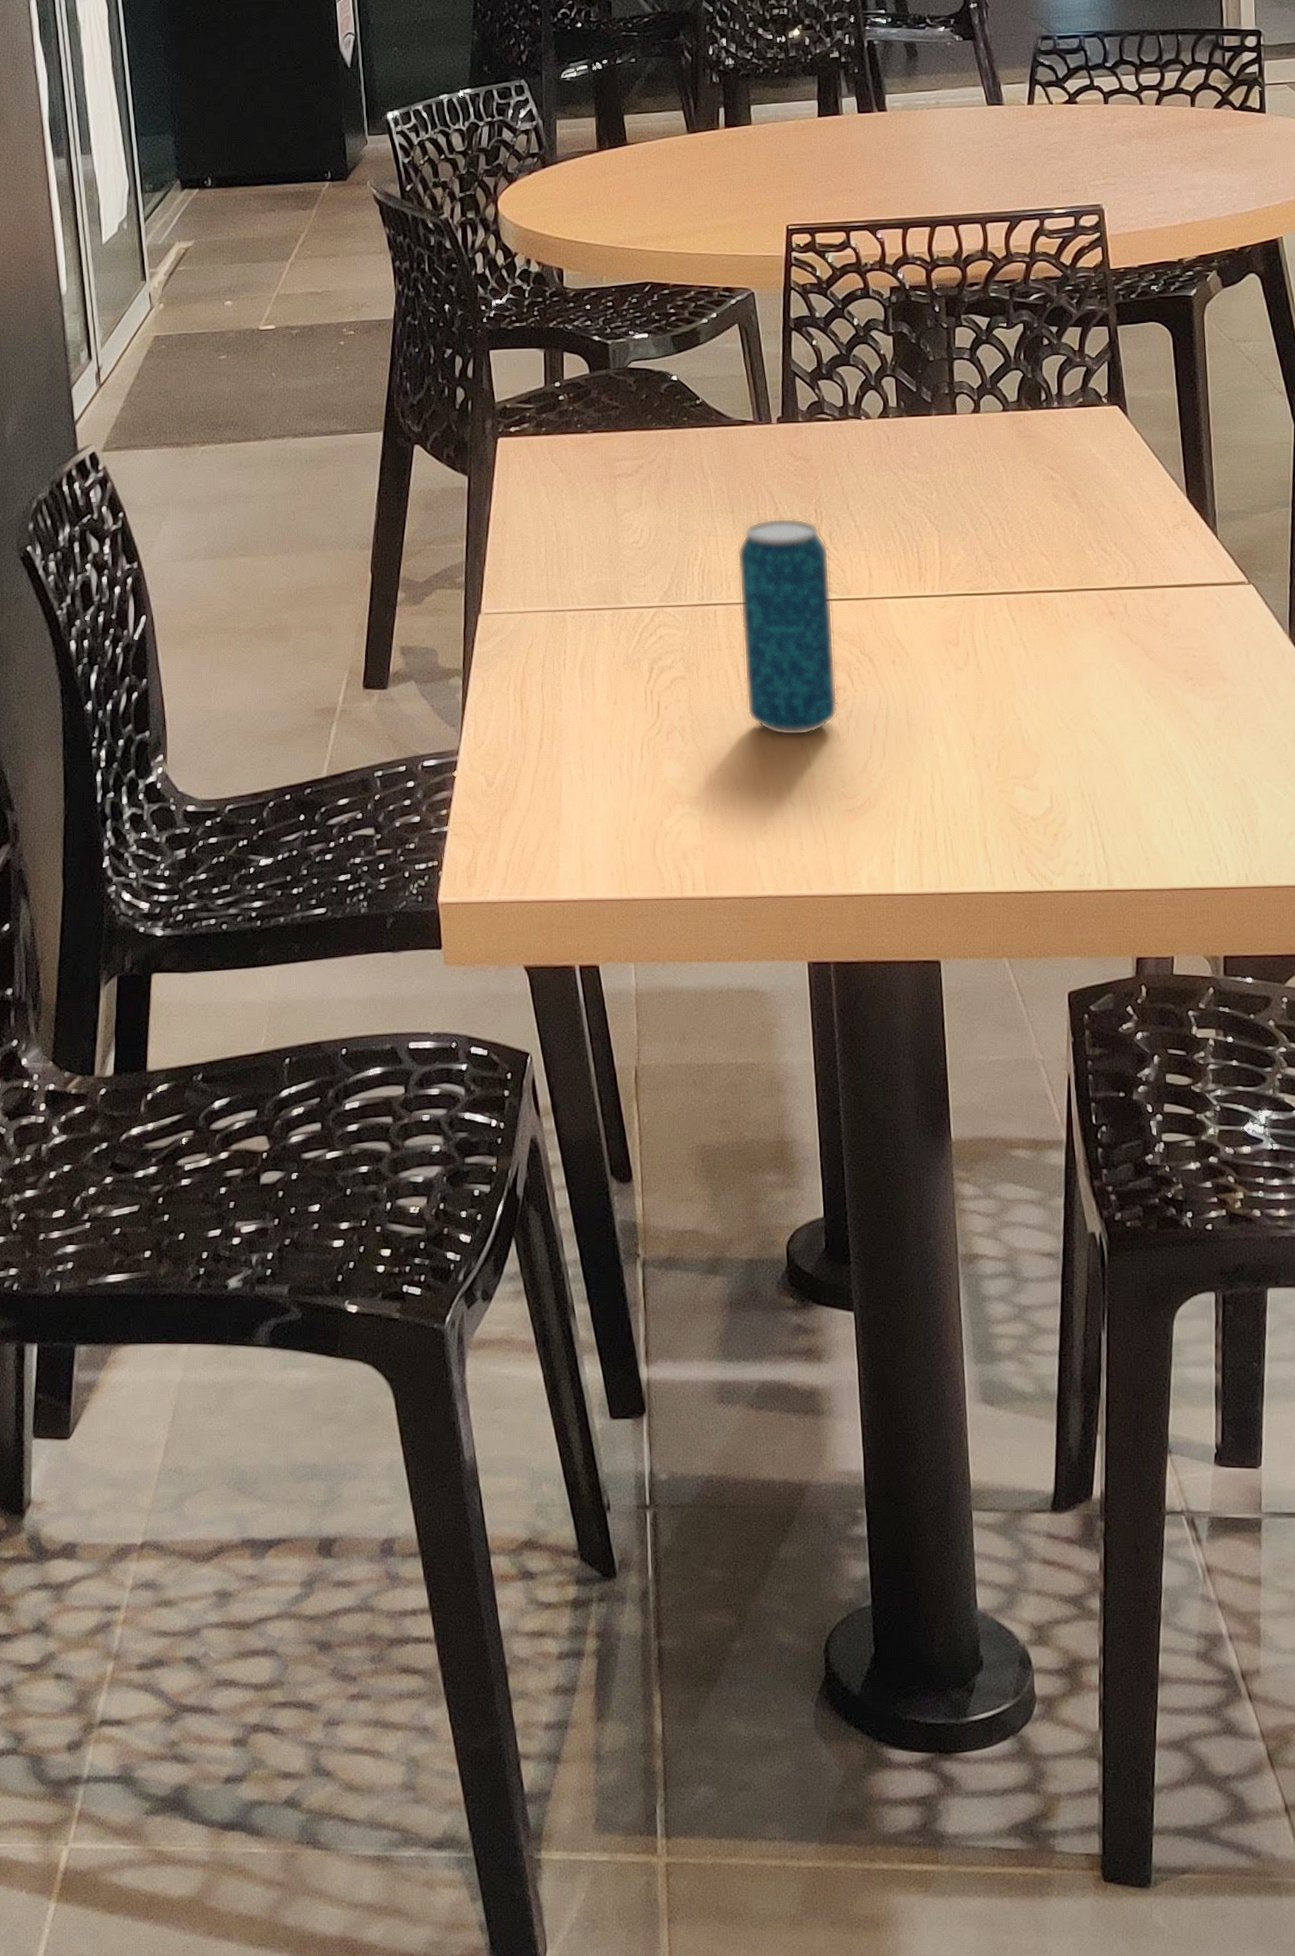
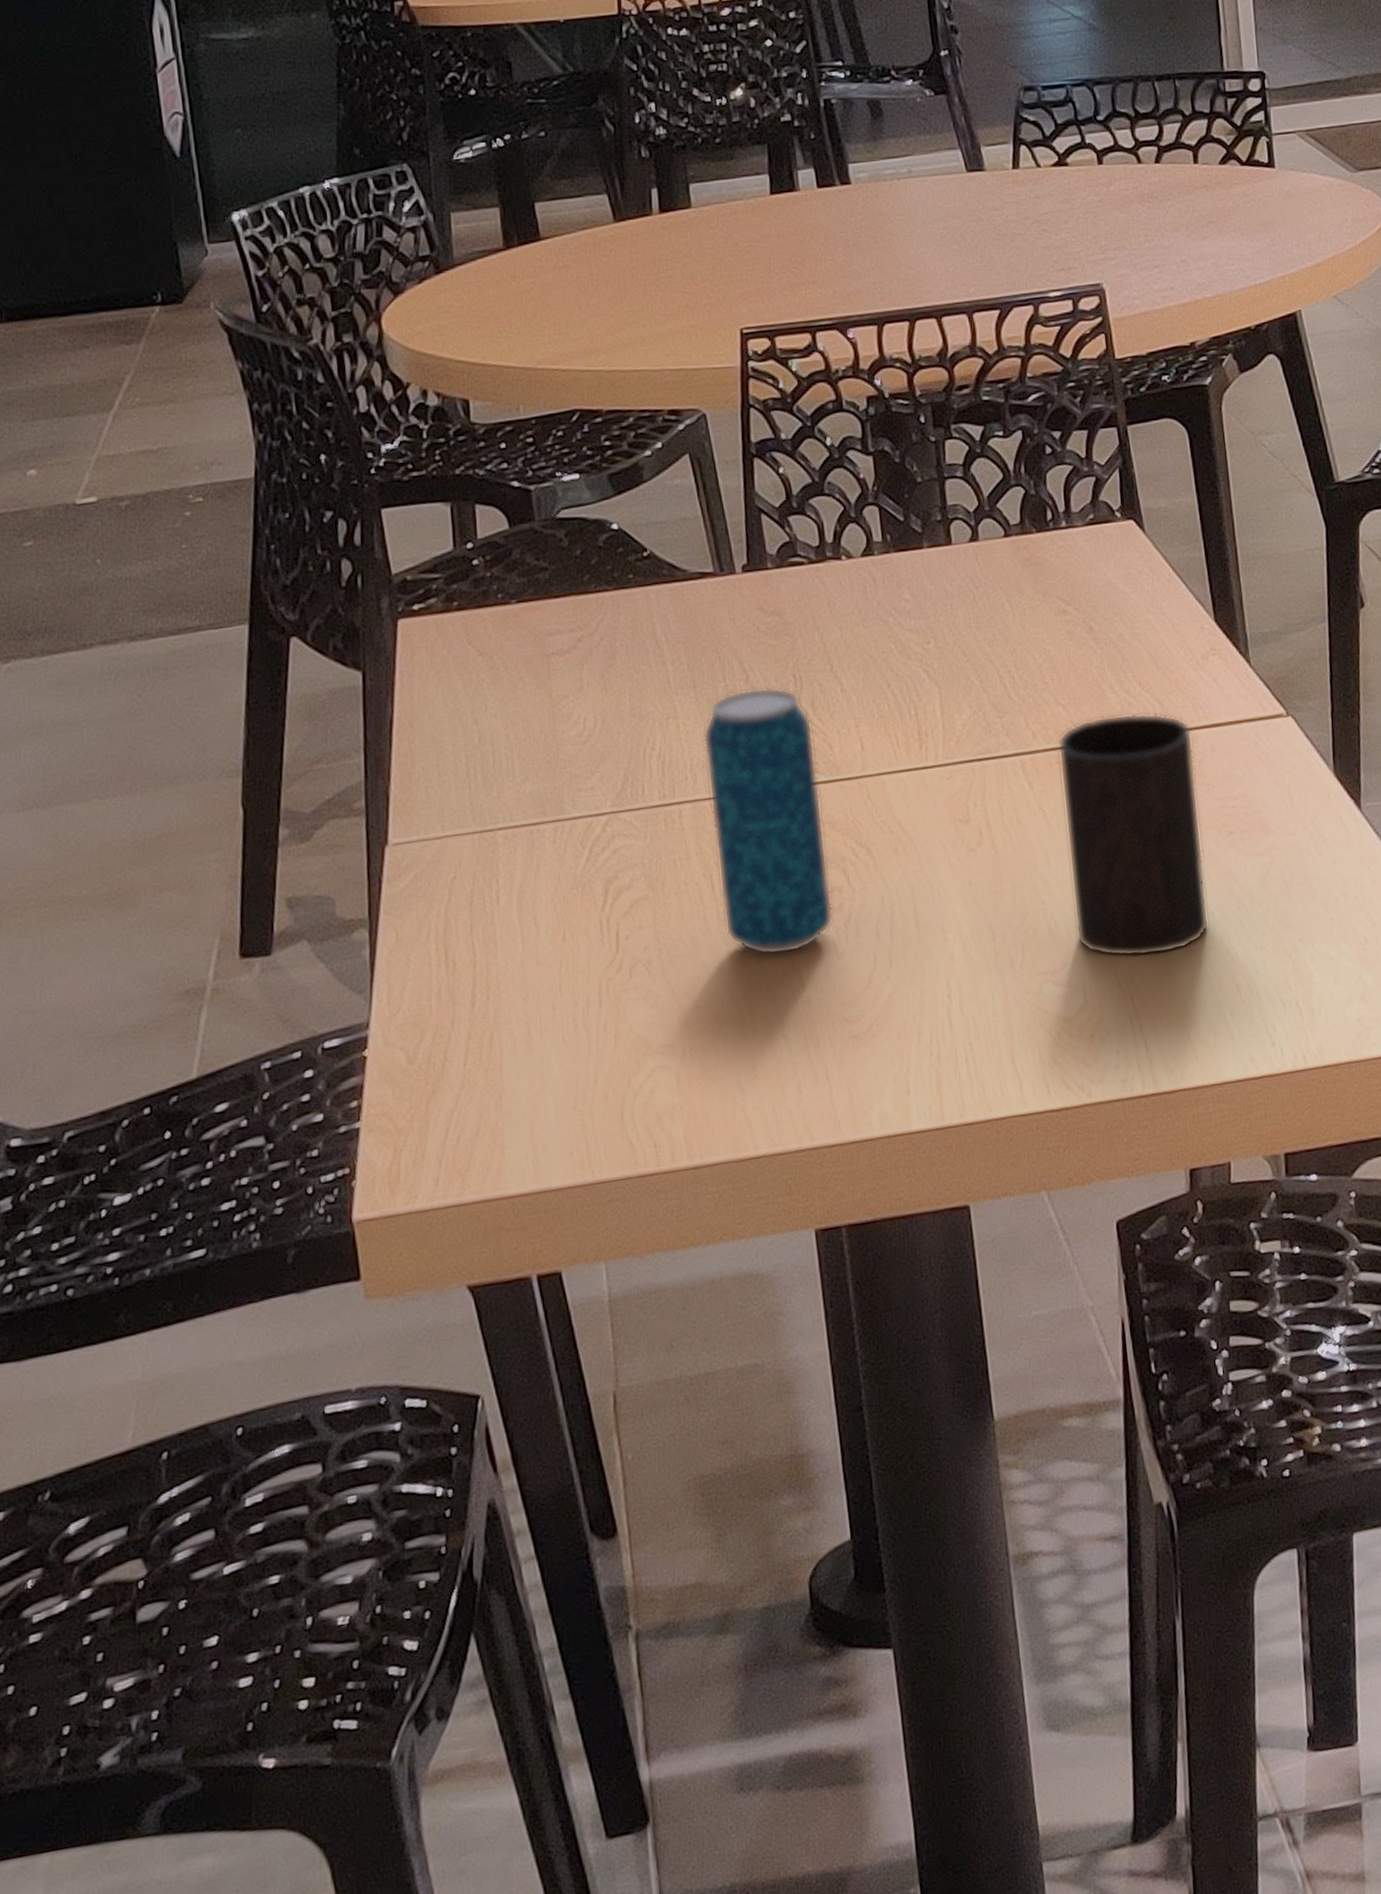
cup: none [1039,568,1167,774] -> present [1057,713,1209,957]

